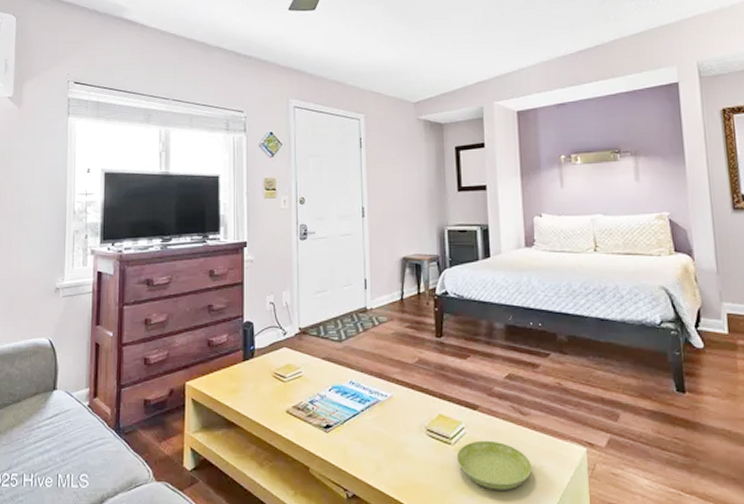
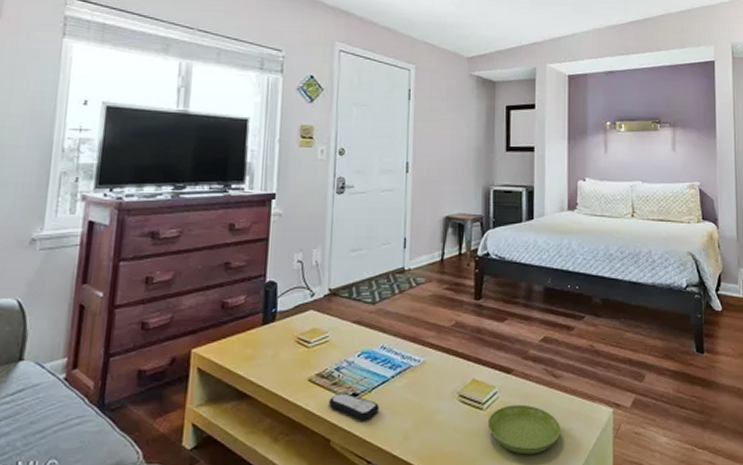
remote control: none [306,423,352,451] -> present [329,392,380,421]

